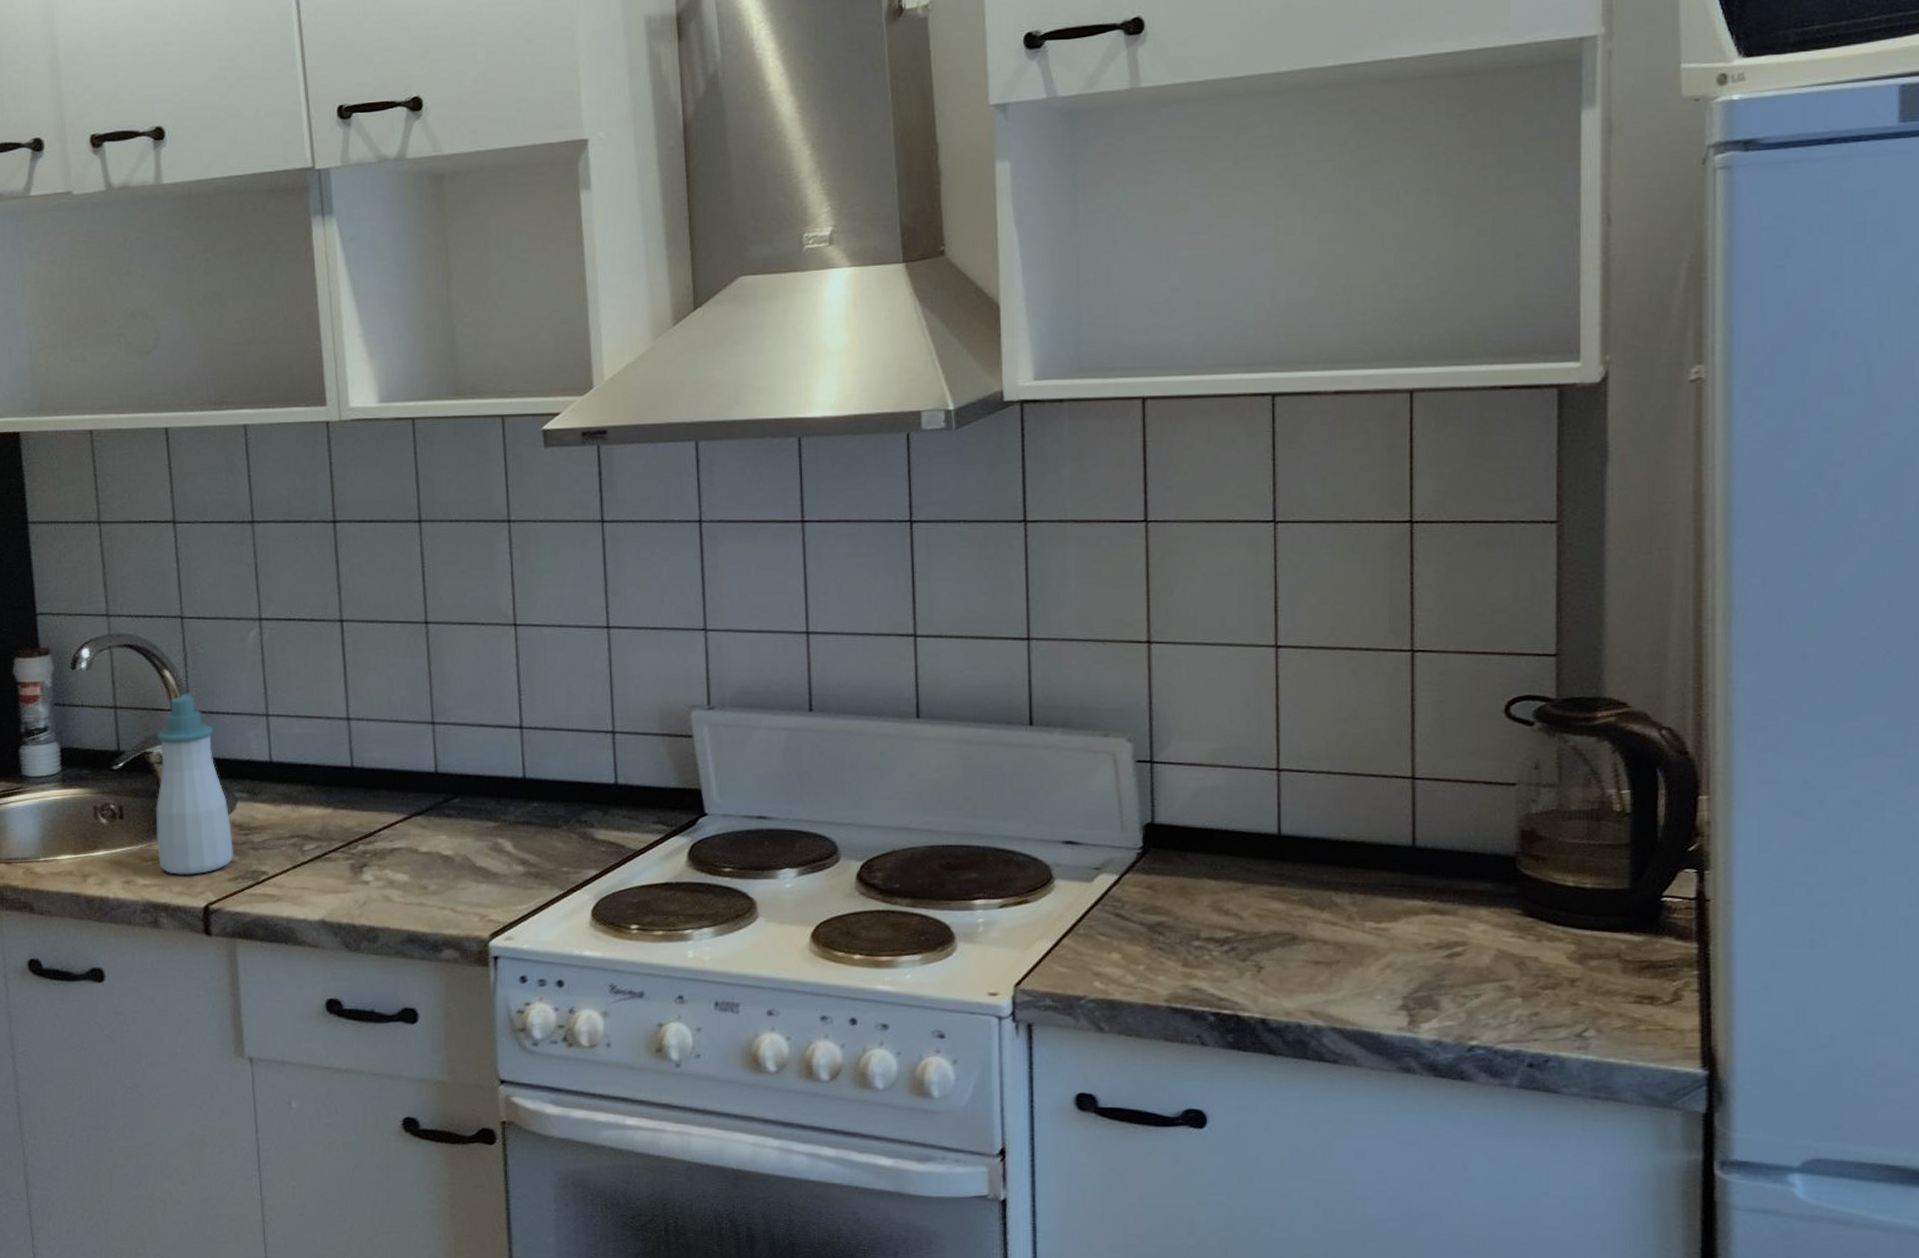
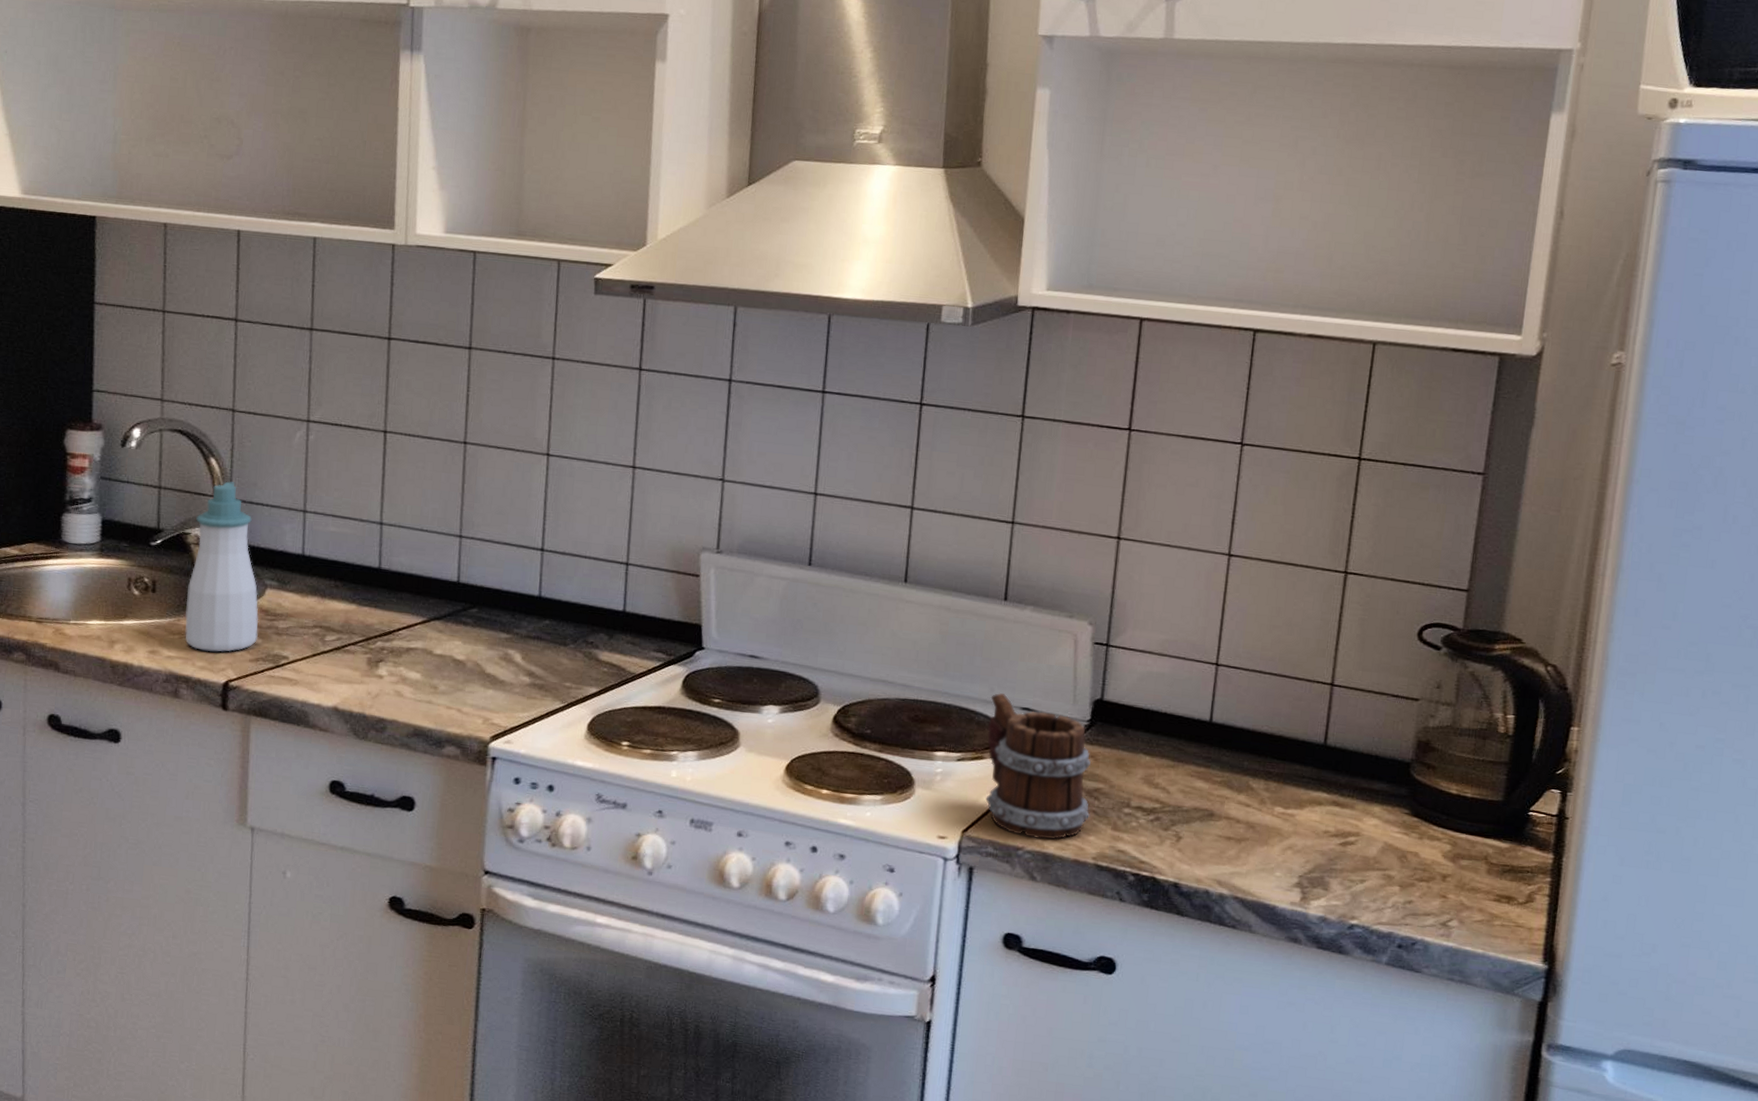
mug: none [1028,828,1156,986] -> present [985,693,1091,840]

